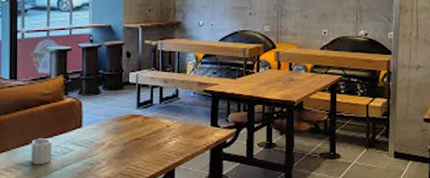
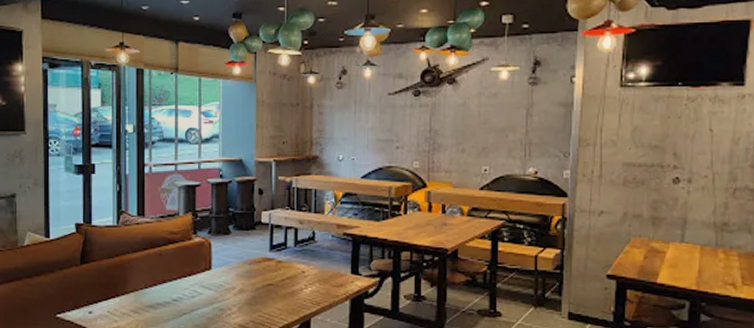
mug: present [31,138,51,164] -> none [159,279,180,307]

